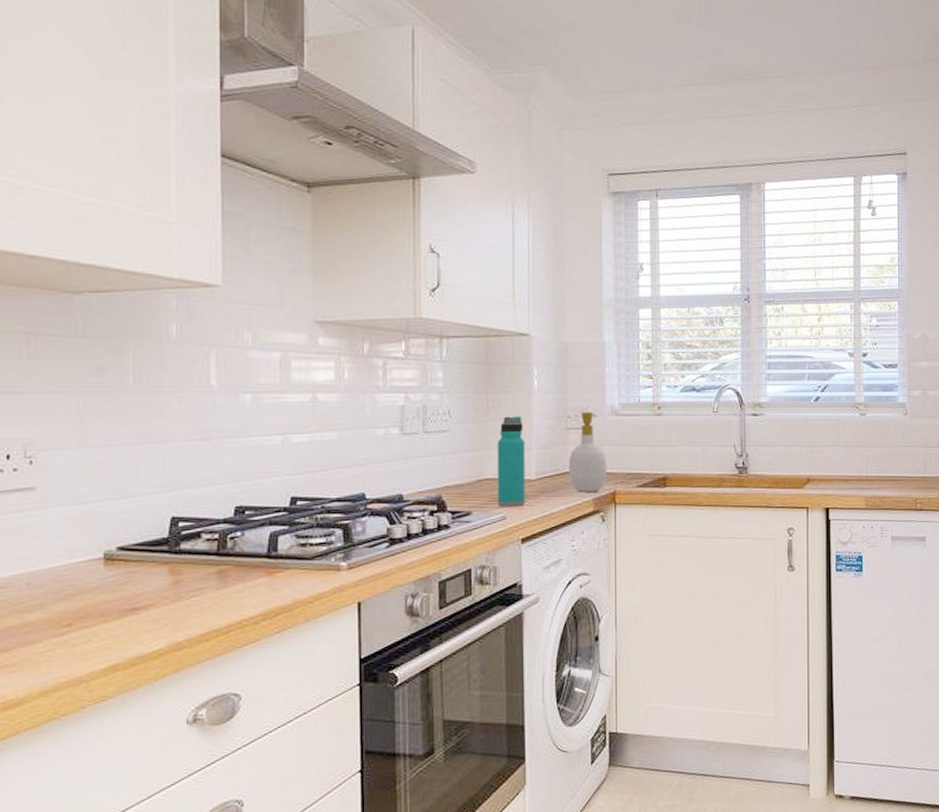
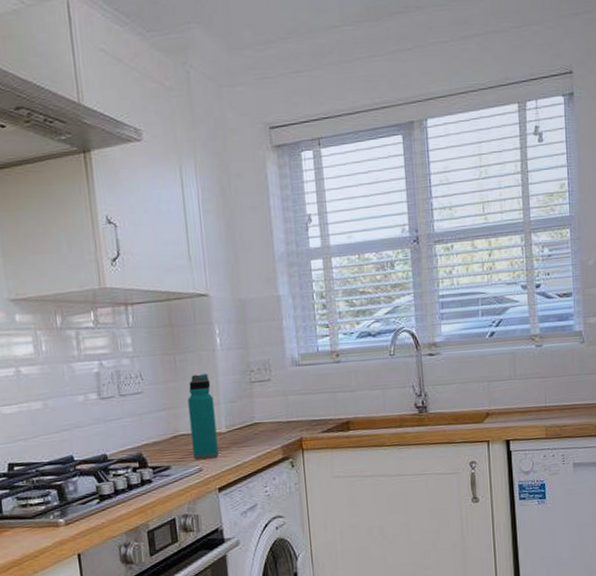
soap bottle: present [568,411,607,492] -> none [255,364,293,441]

